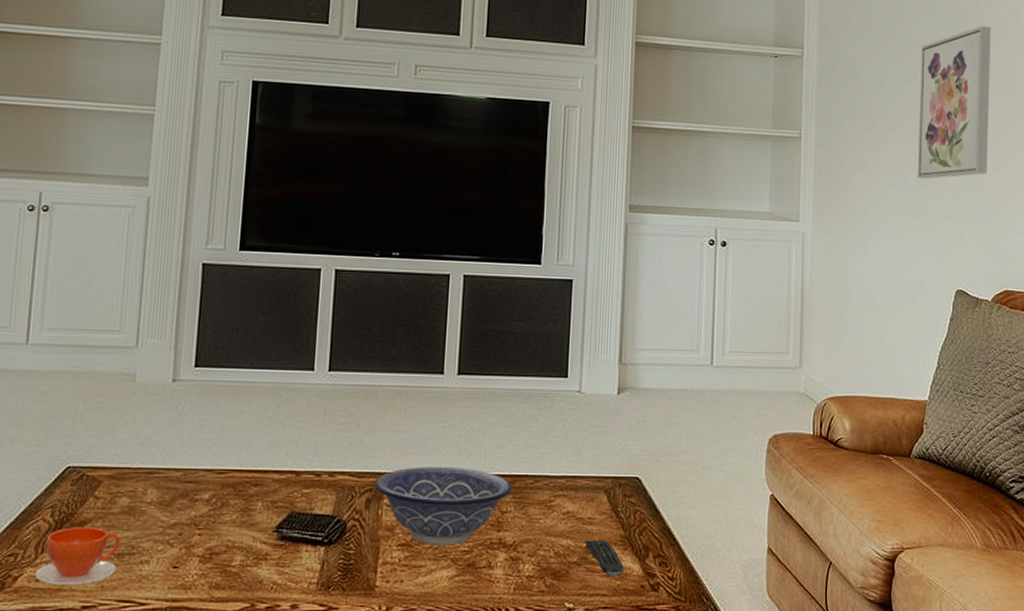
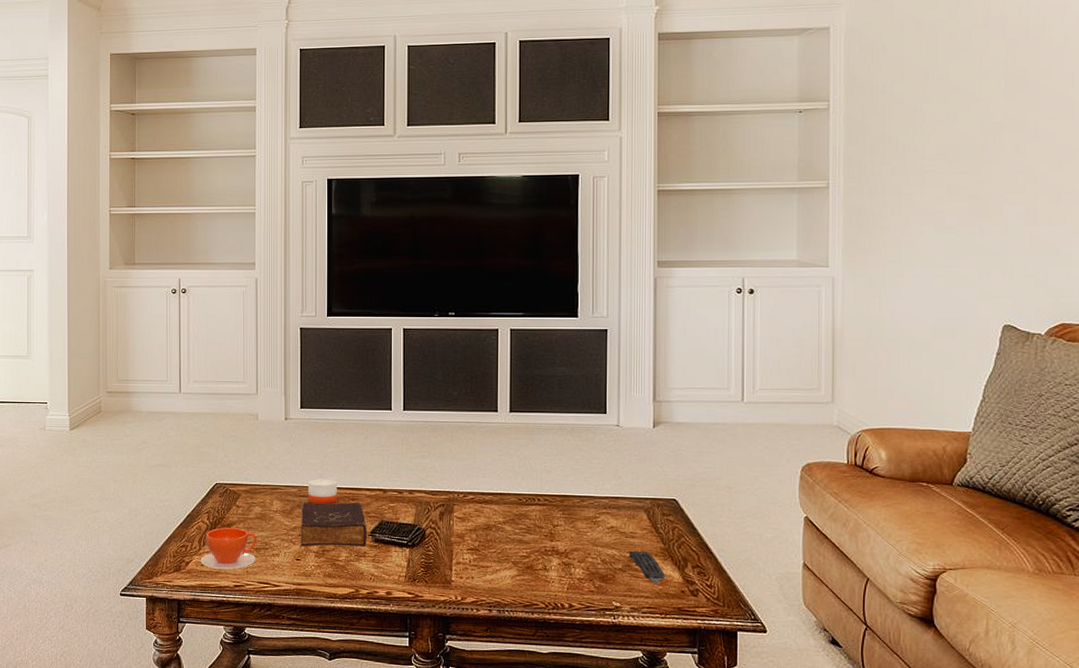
book: none [180,488,272,550] -> present [300,502,367,547]
candle: none [196,458,236,492] -> present [308,478,337,504]
decorative bowl: present [374,467,513,546] -> none [446,487,562,551]
wall art: present [917,26,991,180] -> none [957,56,1044,218]

